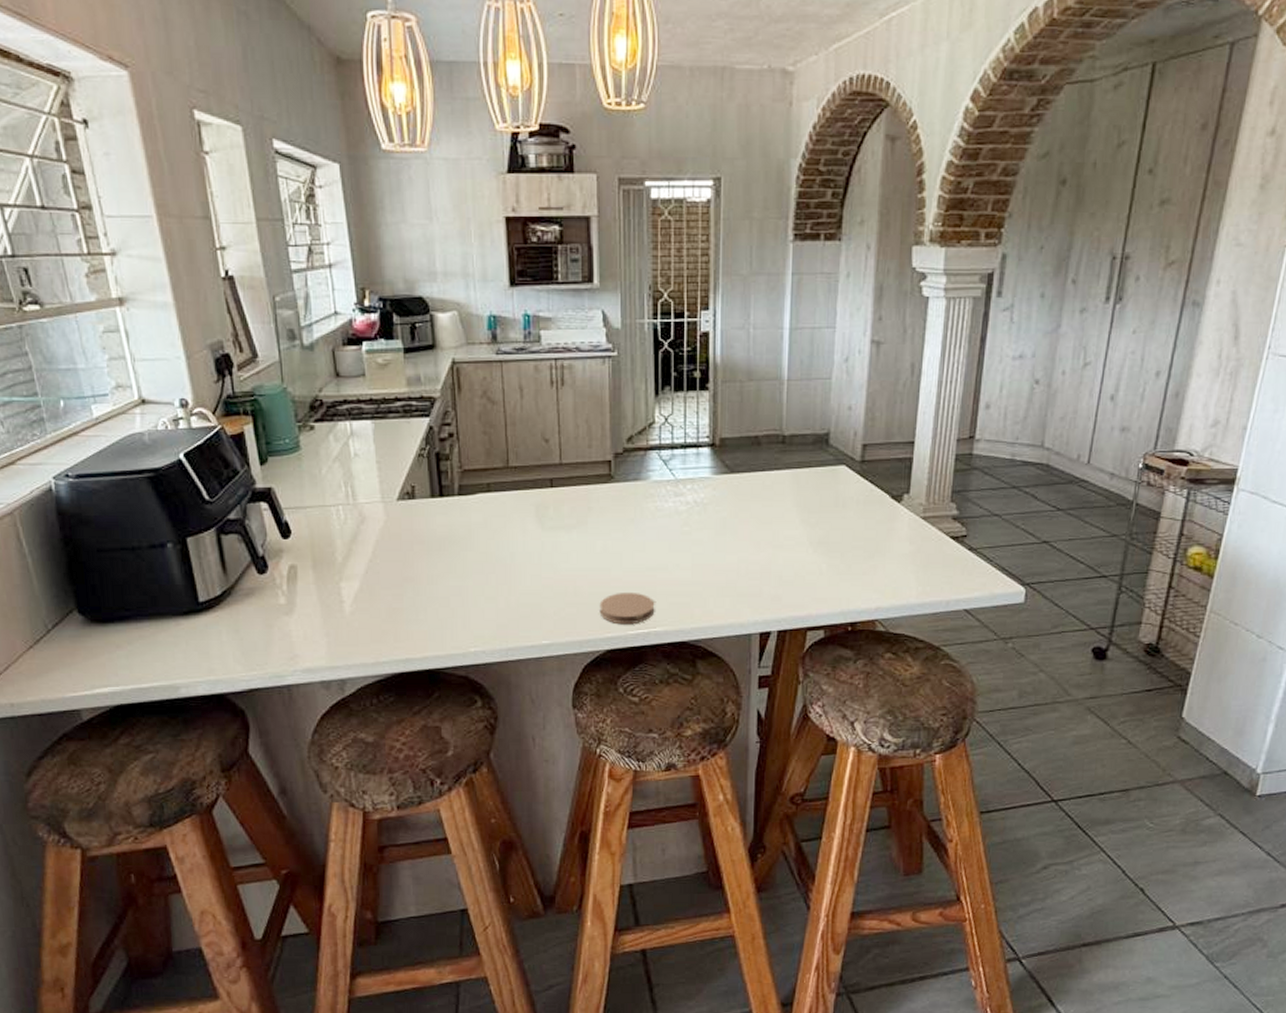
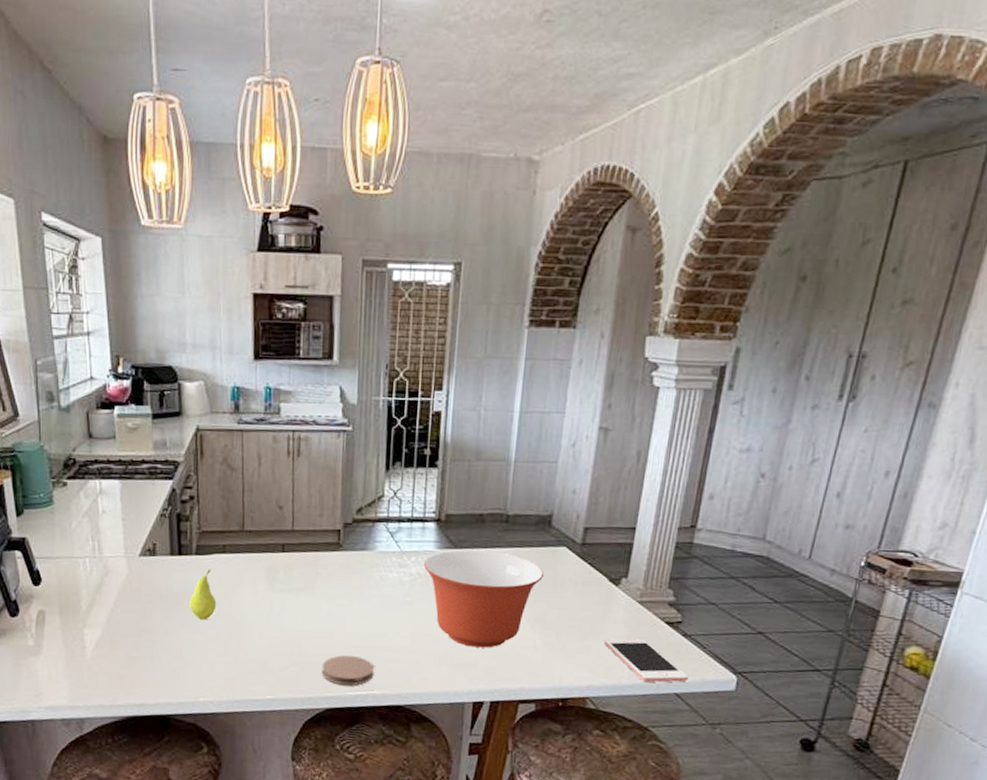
fruit: none [454,510,484,564] -> present [190,569,217,620]
mixing bowl: none [700,474,824,575] -> present [423,549,544,648]
cell phone: none [890,556,977,599] -> present [604,638,689,683]

